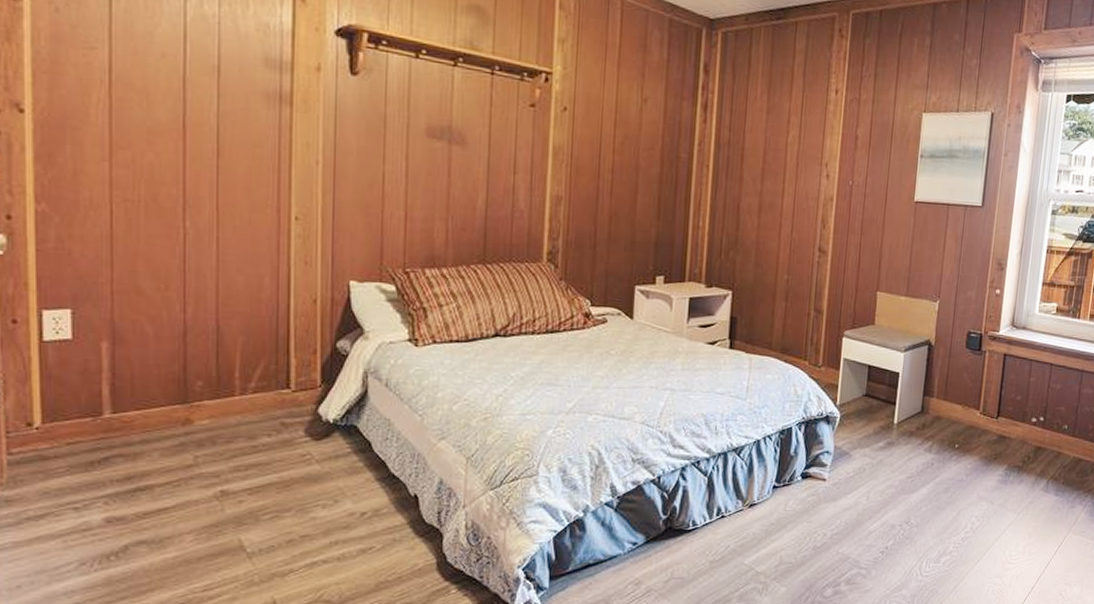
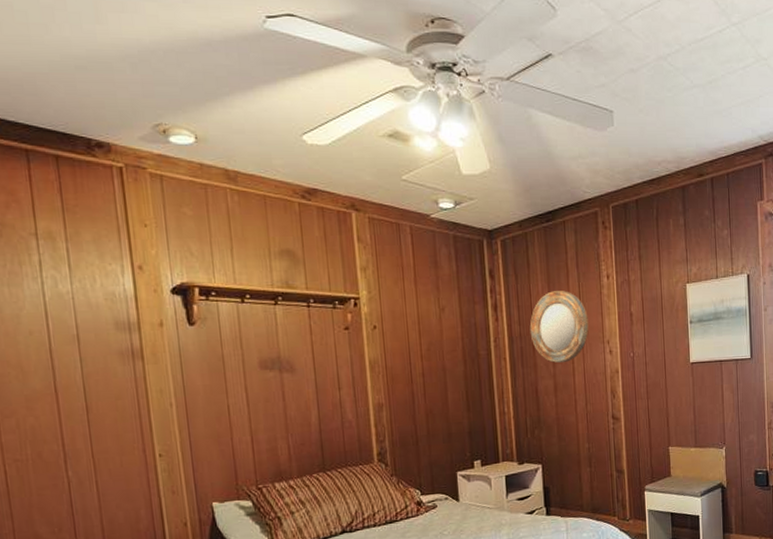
home mirror: none [740,98,808,181] -> present [529,291,589,364]

